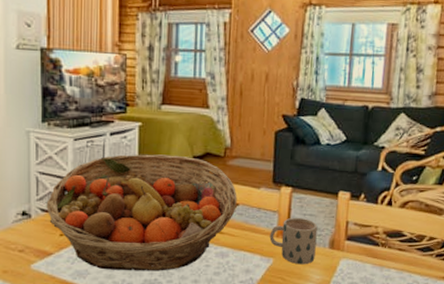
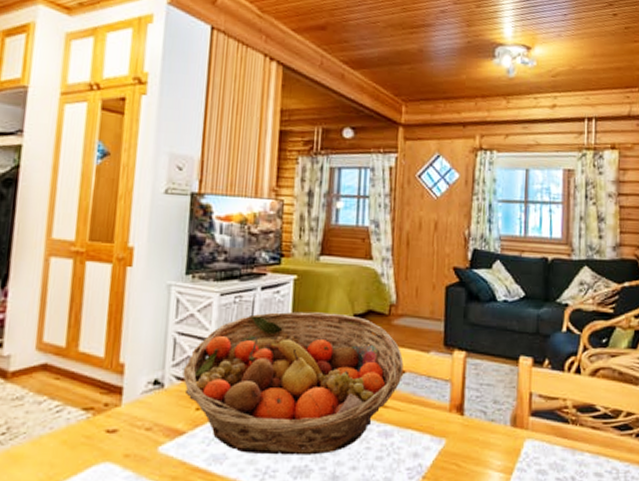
mug: present [269,217,318,265] -> none [441,387,497,447]

